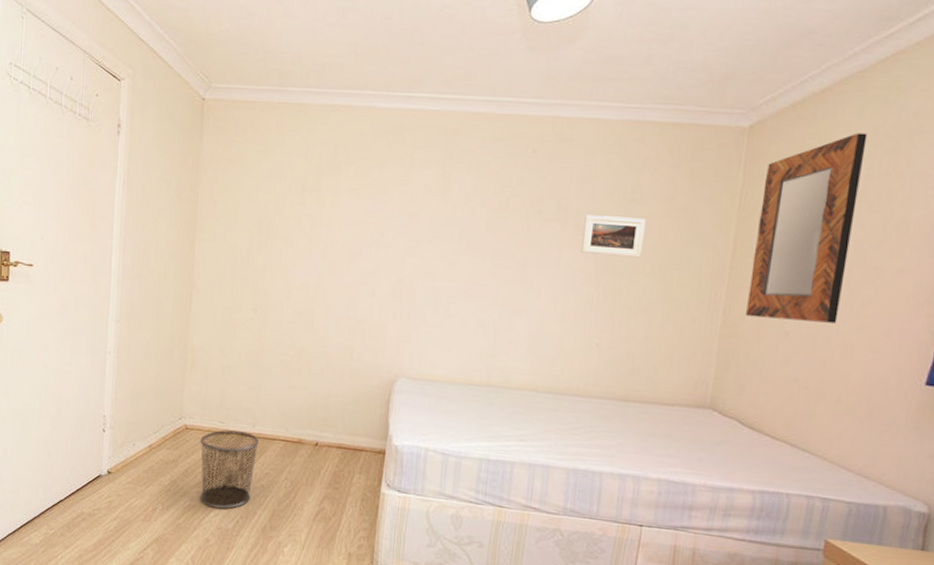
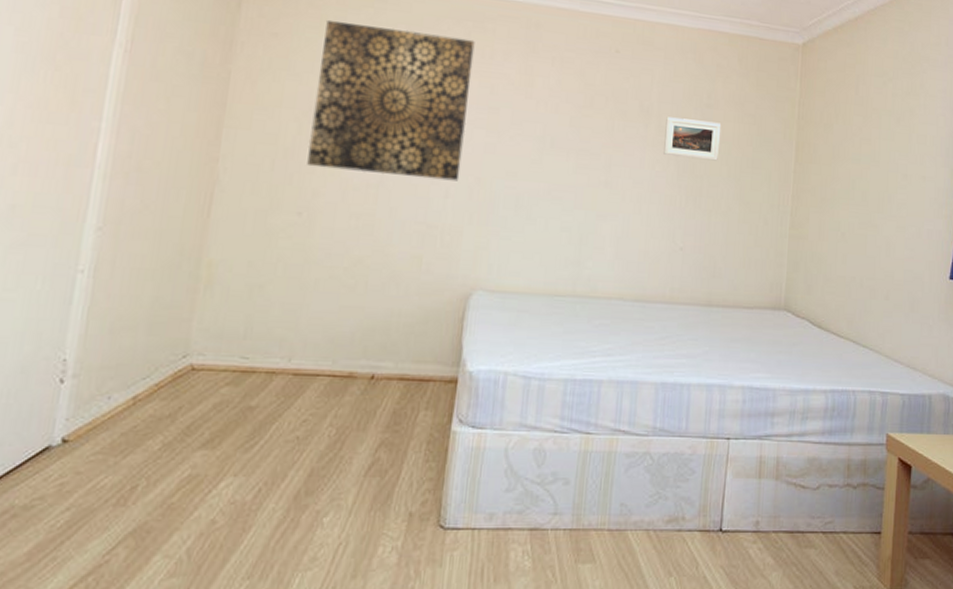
waste bin: present [200,430,259,510] -> none [206,367,296,475]
wall art: none [259,143,396,282] -> present [307,19,475,181]
home mirror: present [746,132,868,323] -> none [809,56,891,224]

